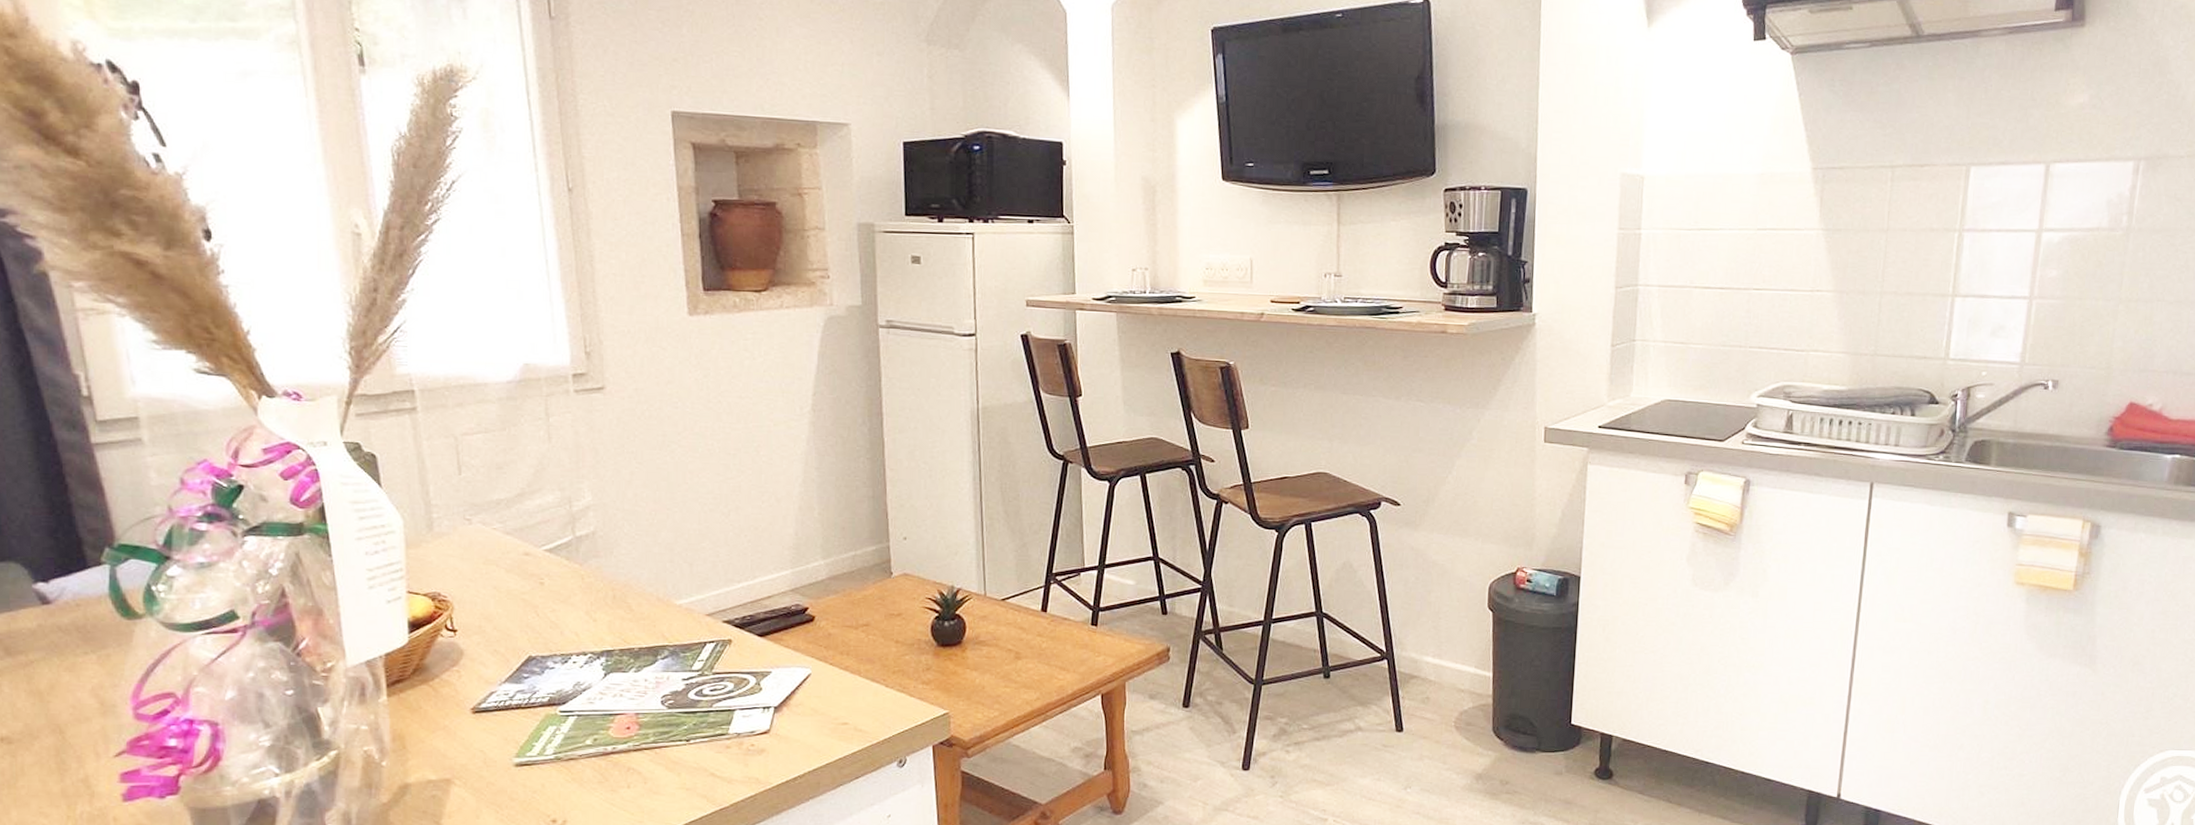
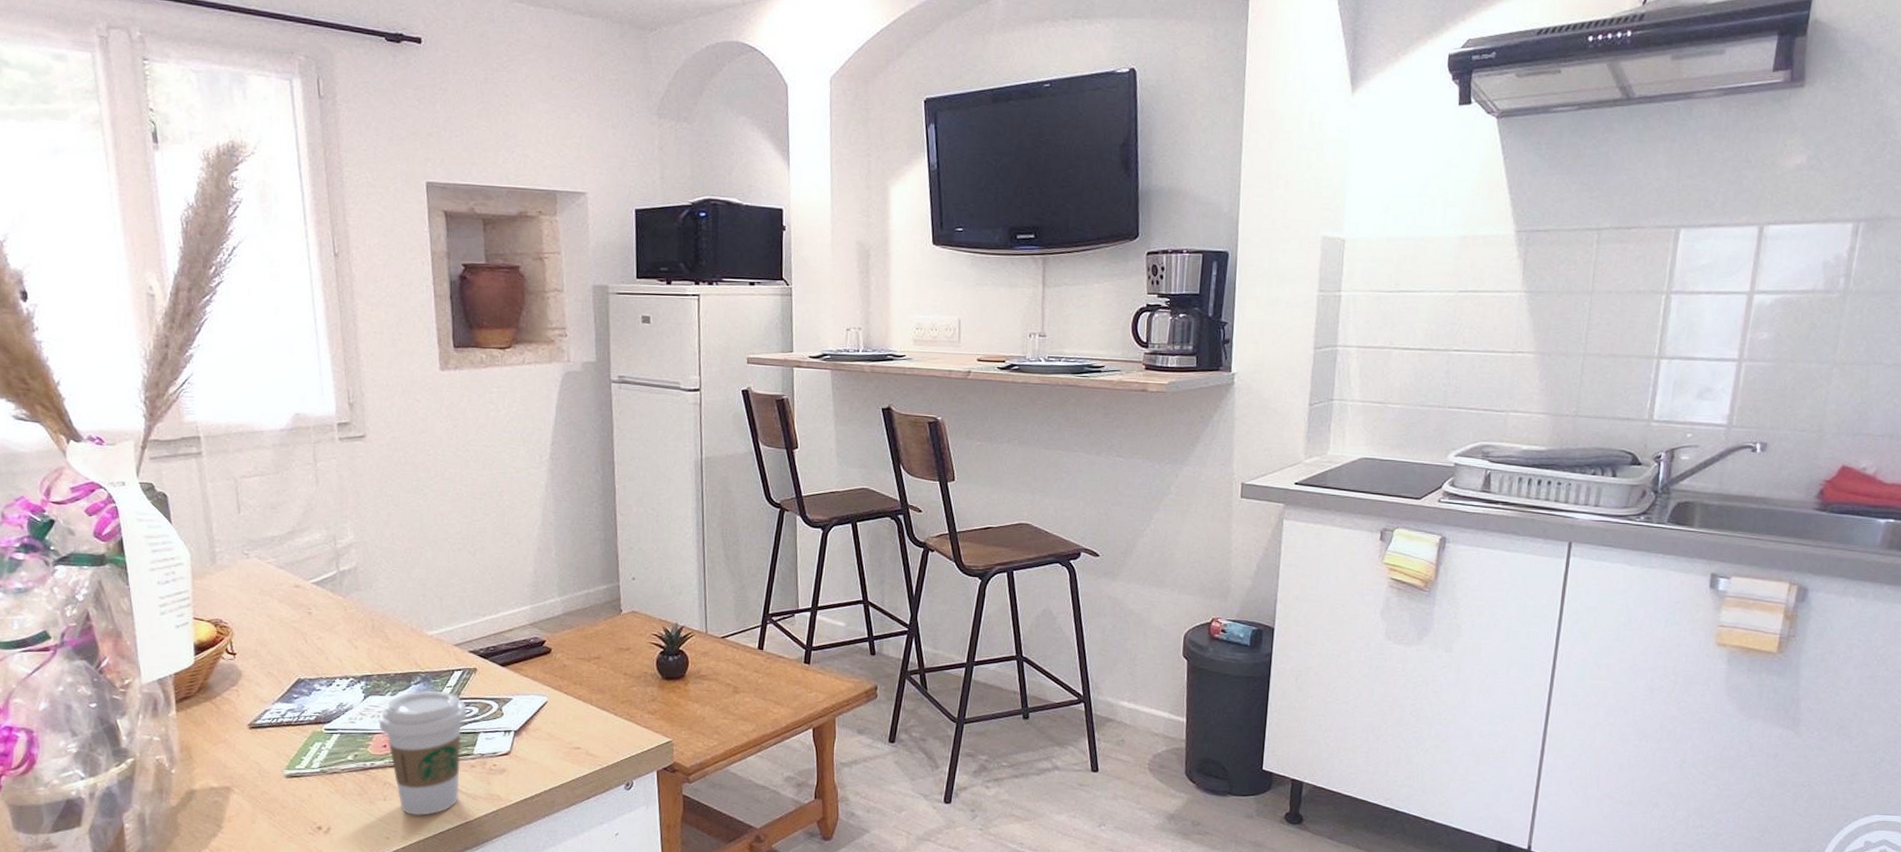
coffee cup: none [621,665,721,803] -> present [379,690,467,816]

